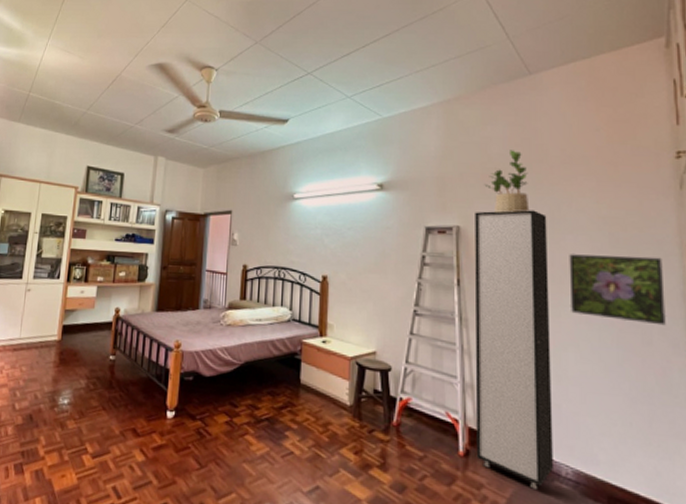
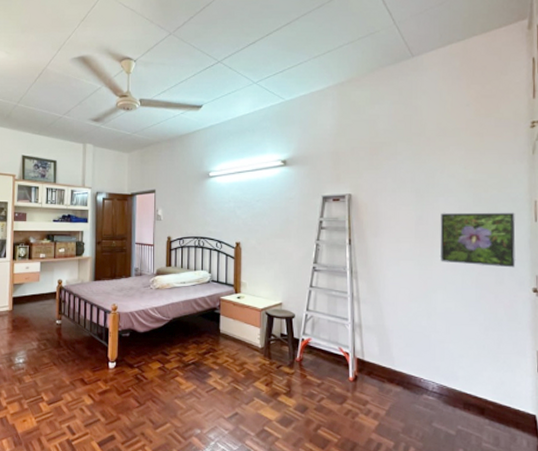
cabinet: present [474,210,553,489] -> none [362,177,424,402]
potted plant: present [484,150,530,213] -> none [372,126,410,181]

